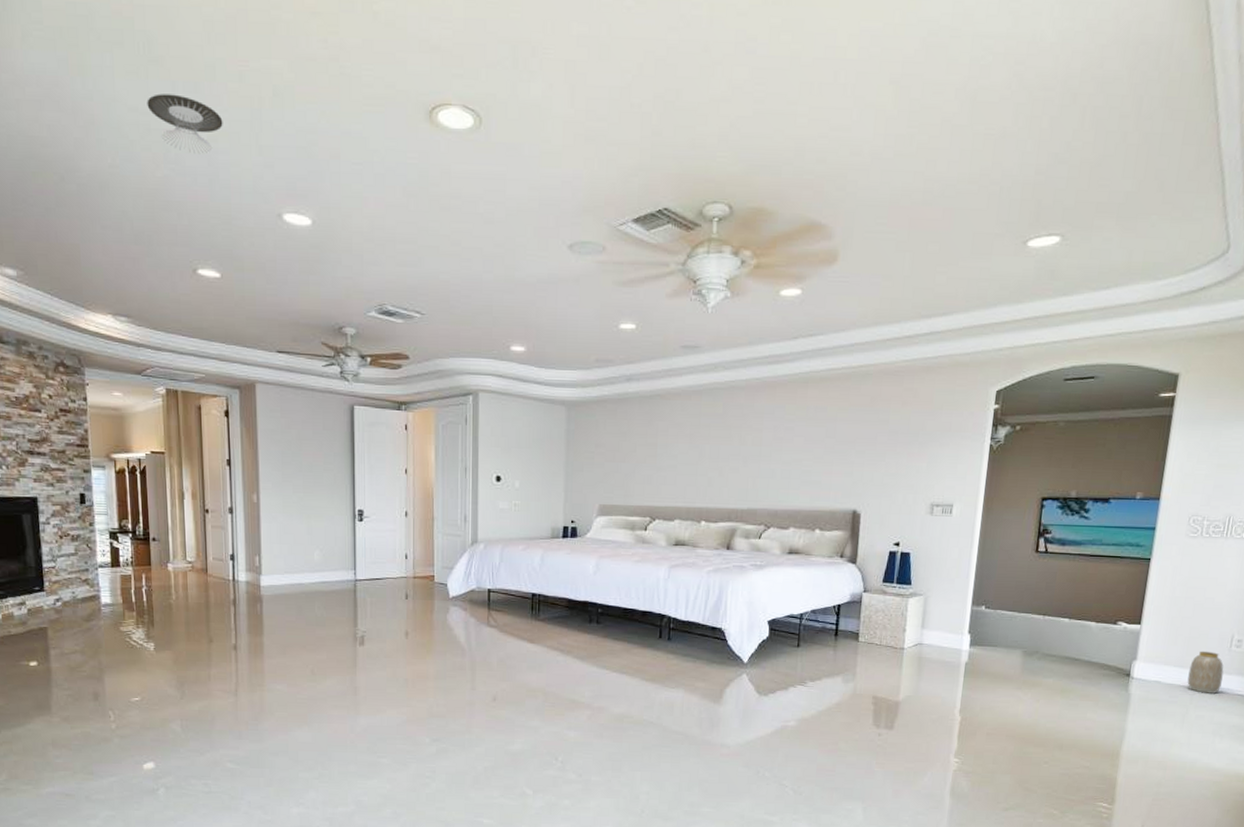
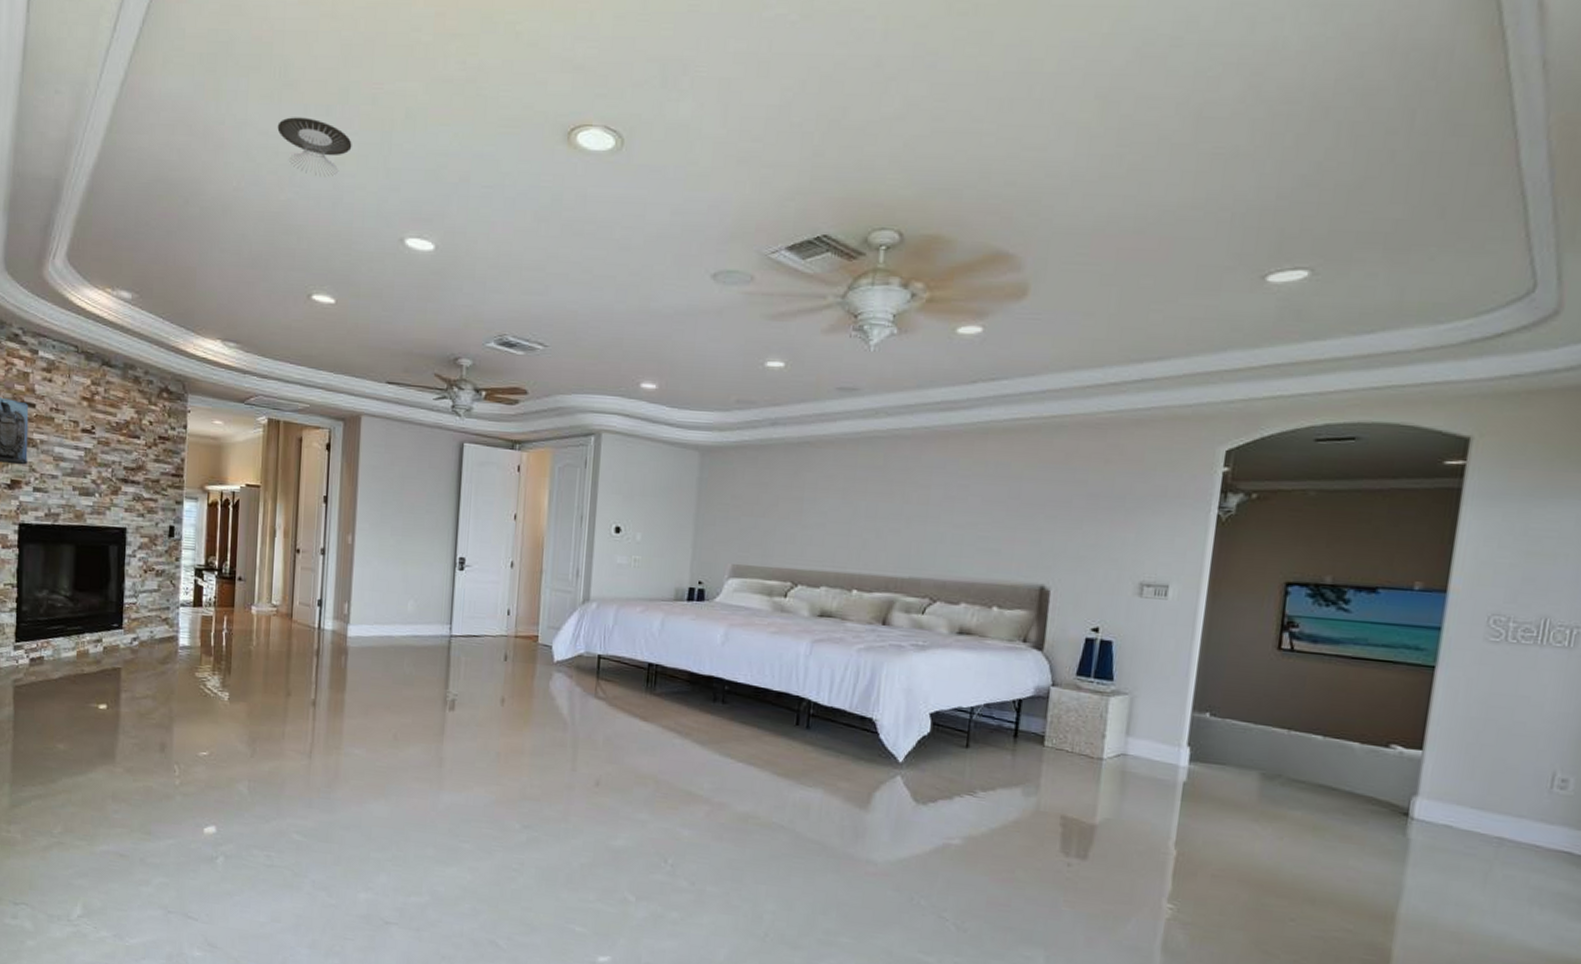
vase: present [1187,651,1224,694] -> none [1489,790,1543,848]

